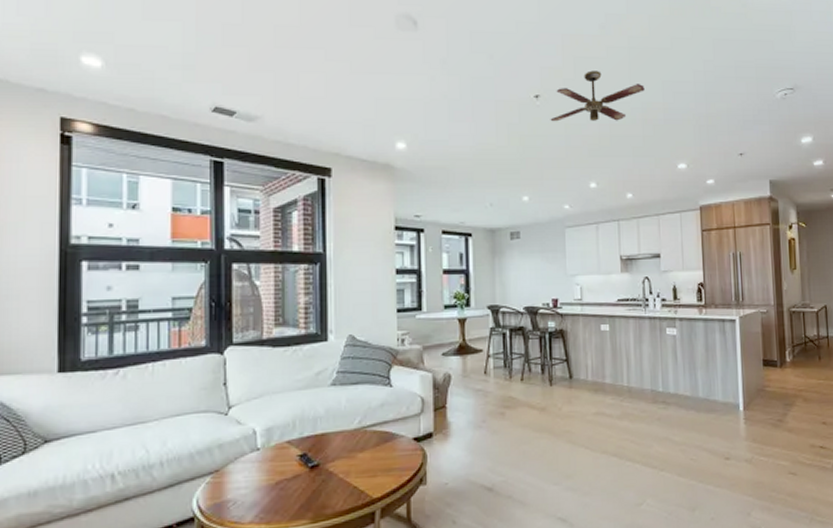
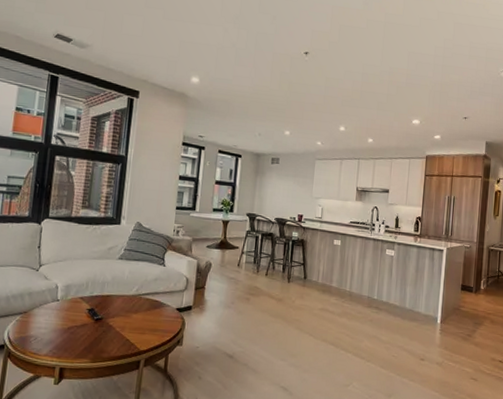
ceiling fan: present [550,70,645,122] -> none [314,37,394,80]

